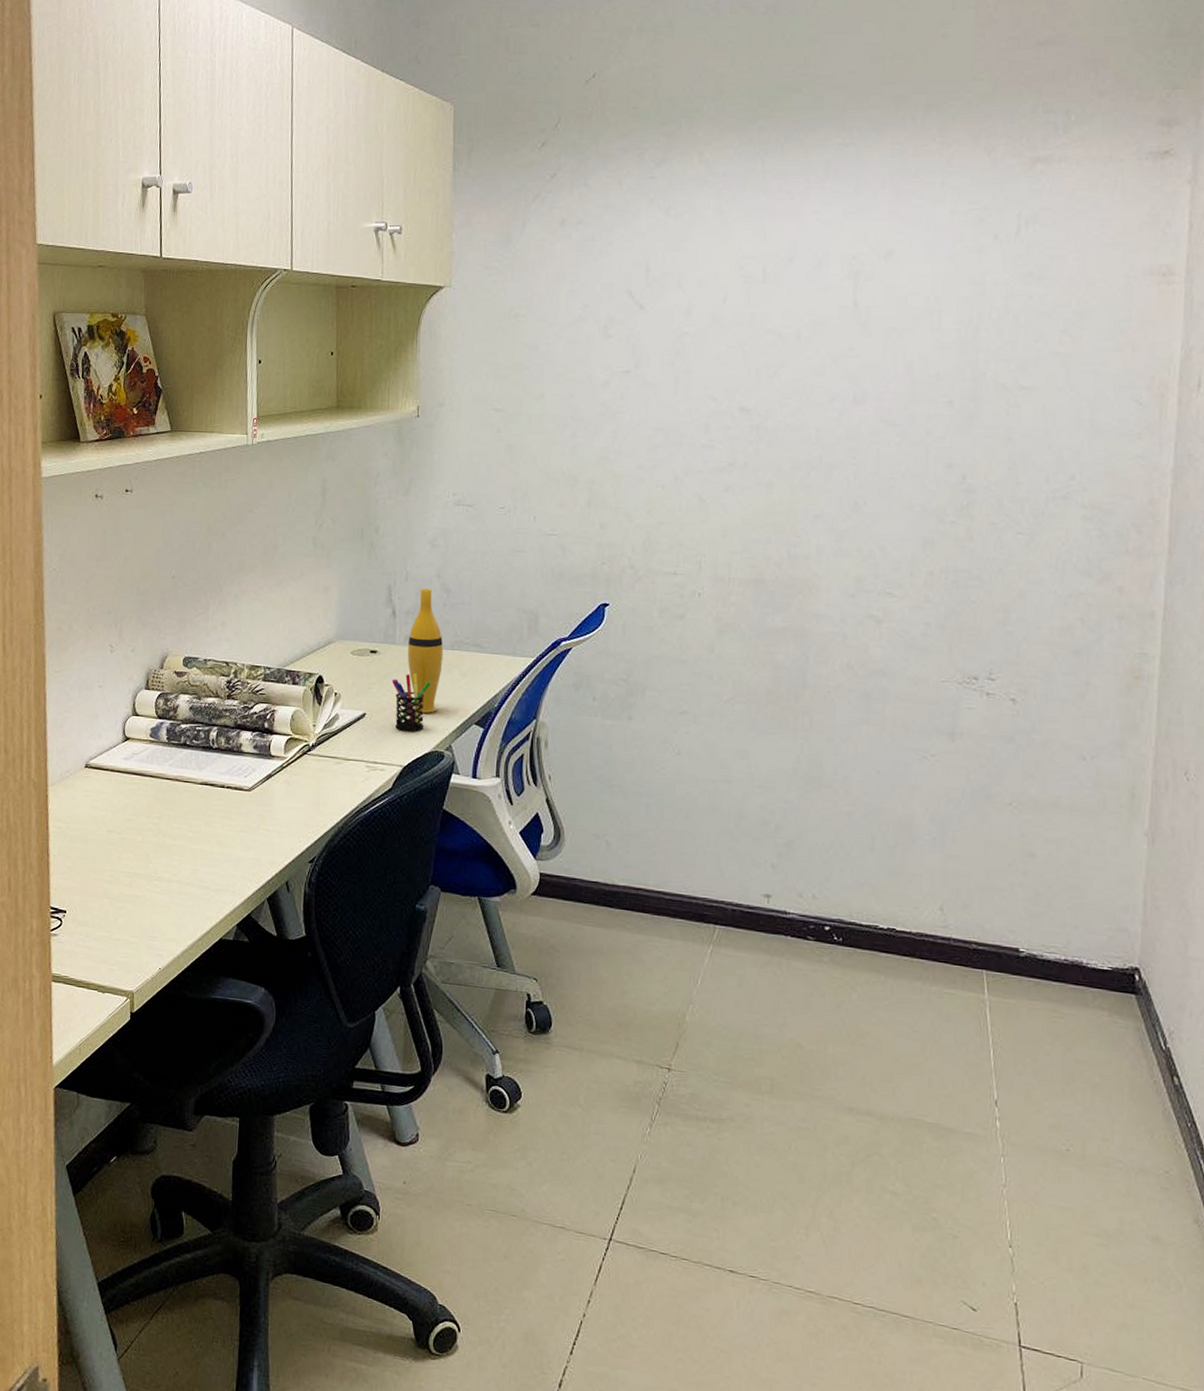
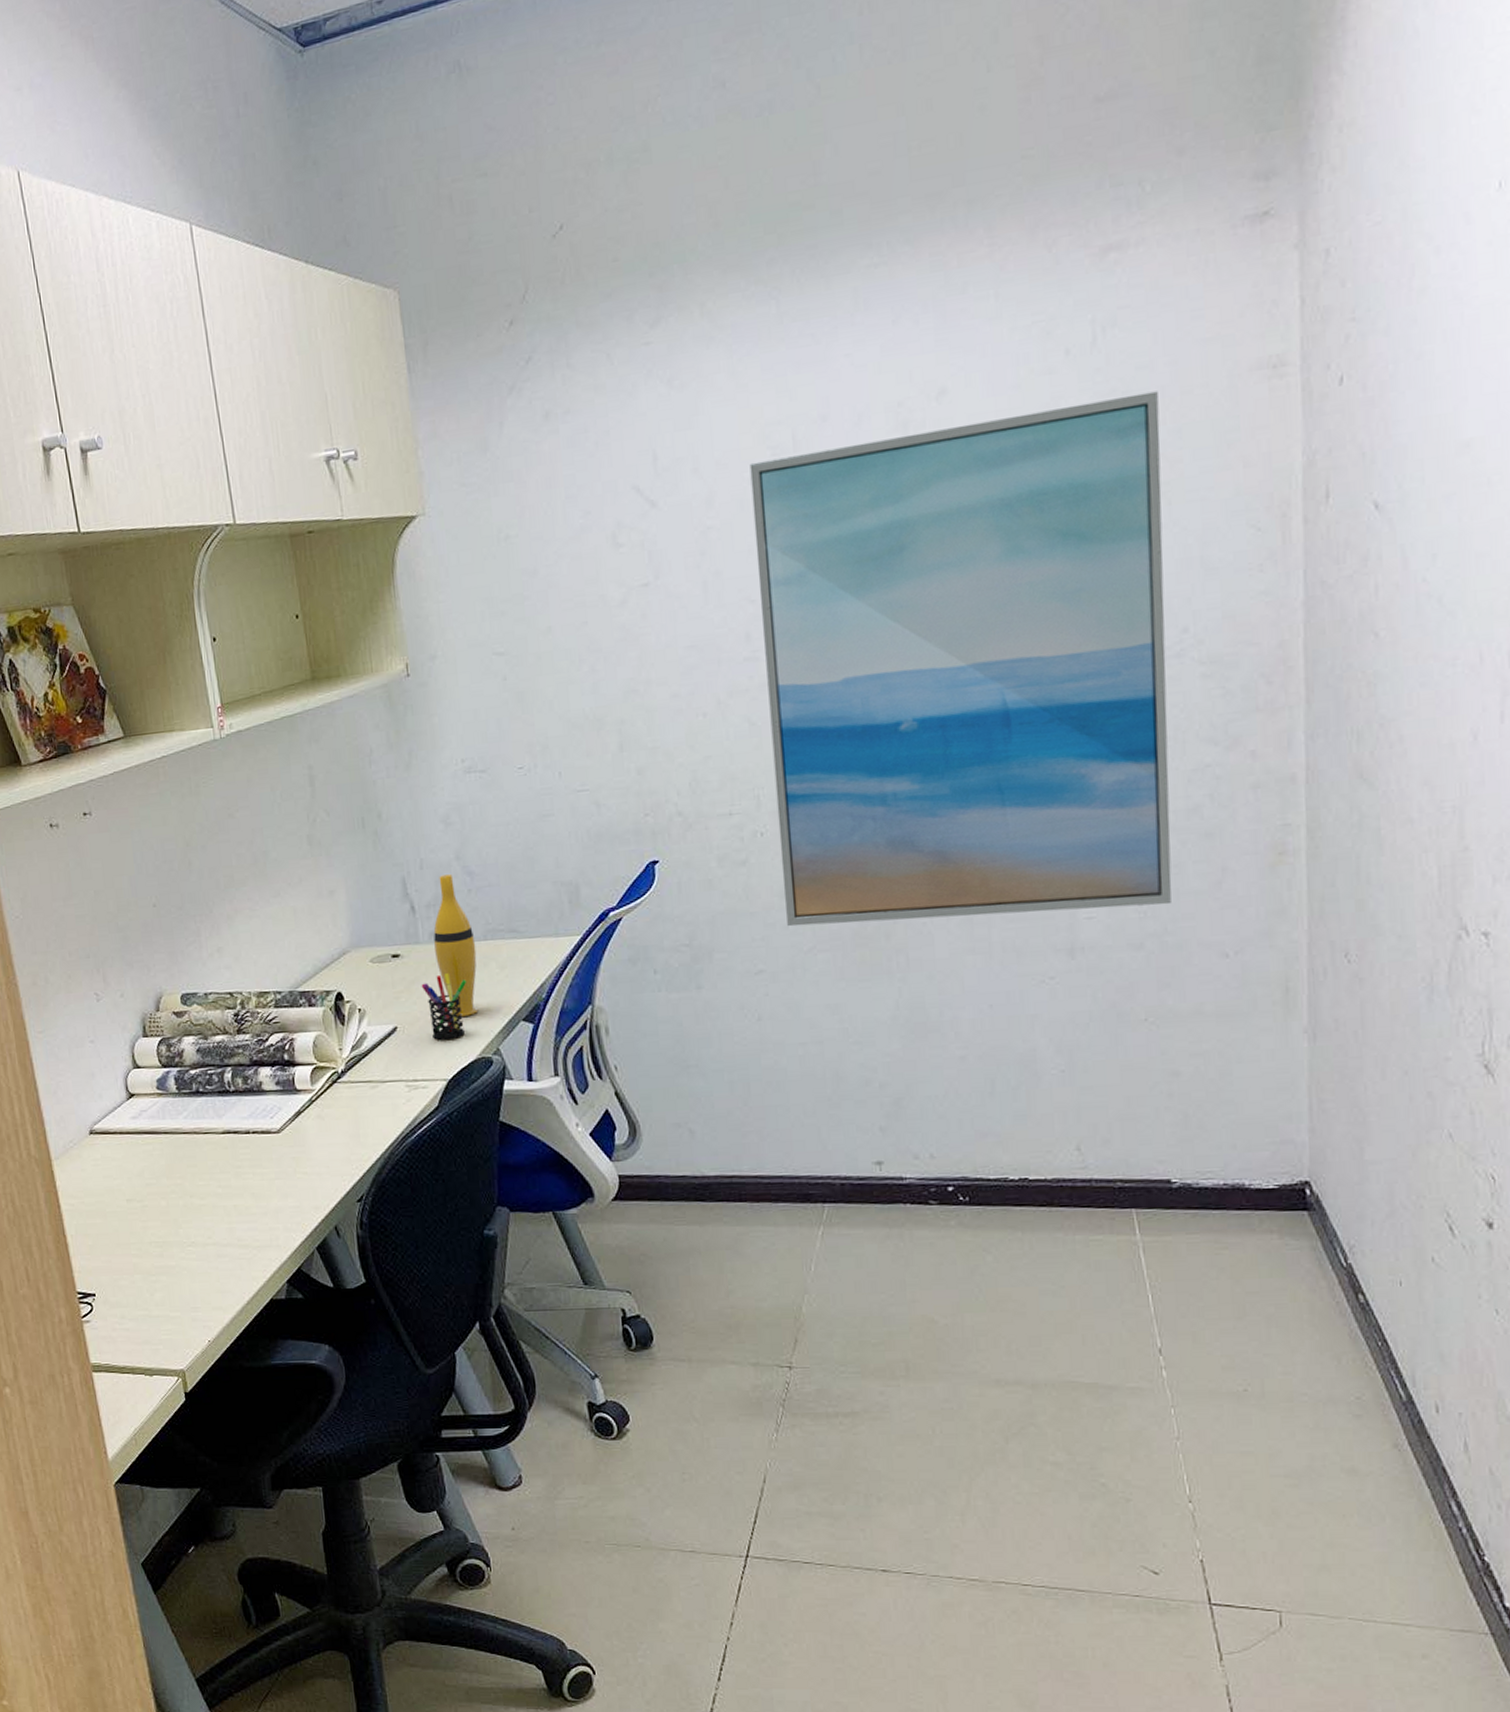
wall art: none [712,279,1067,707] -> present [749,391,1172,927]

